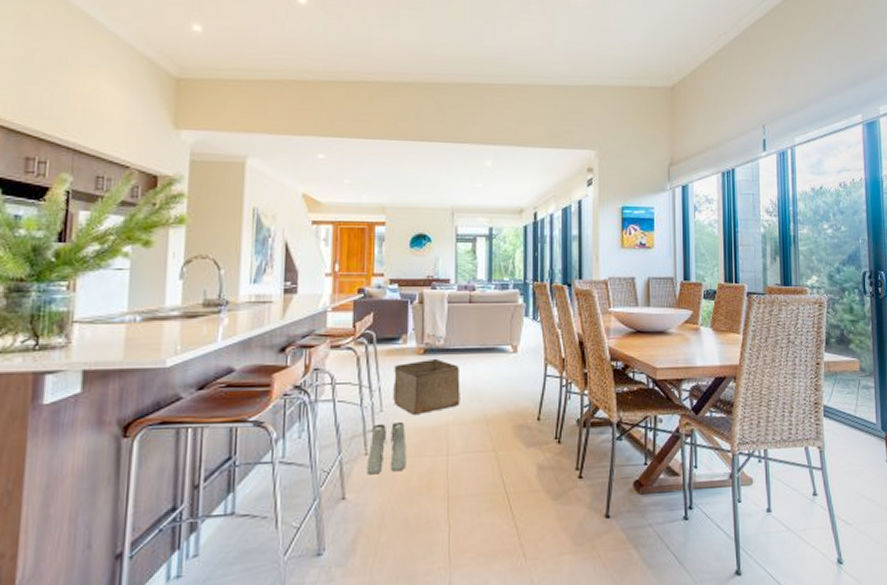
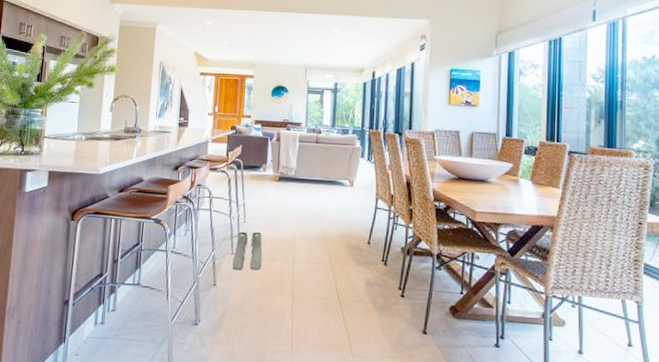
storage bin: present [393,358,460,416] -> none [254,185,306,229]

